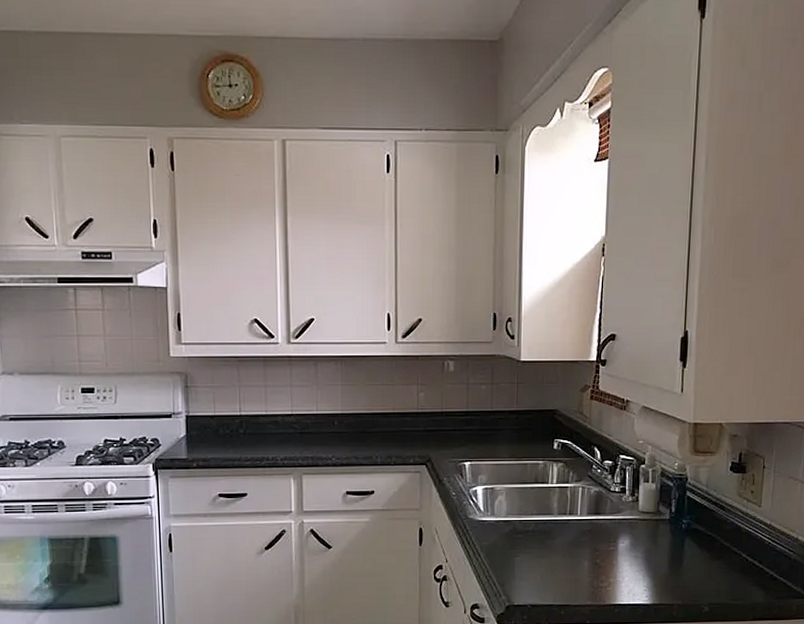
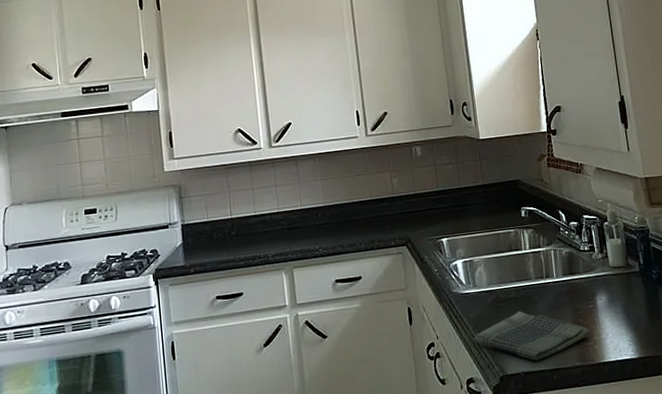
dish towel: none [484,545,606,595] -> present [473,311,590,361]

